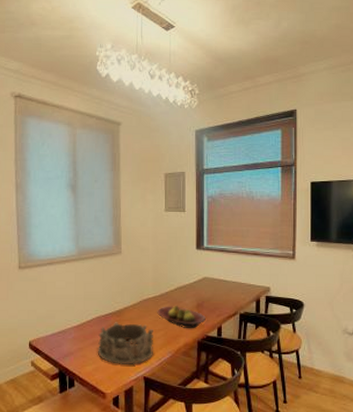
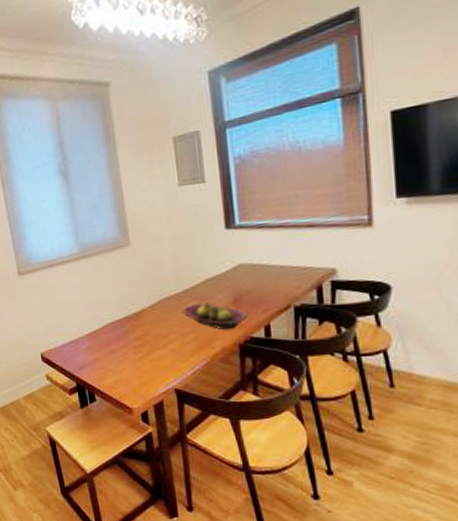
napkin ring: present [97,322,153,364] -> none [115,327,184,375]

